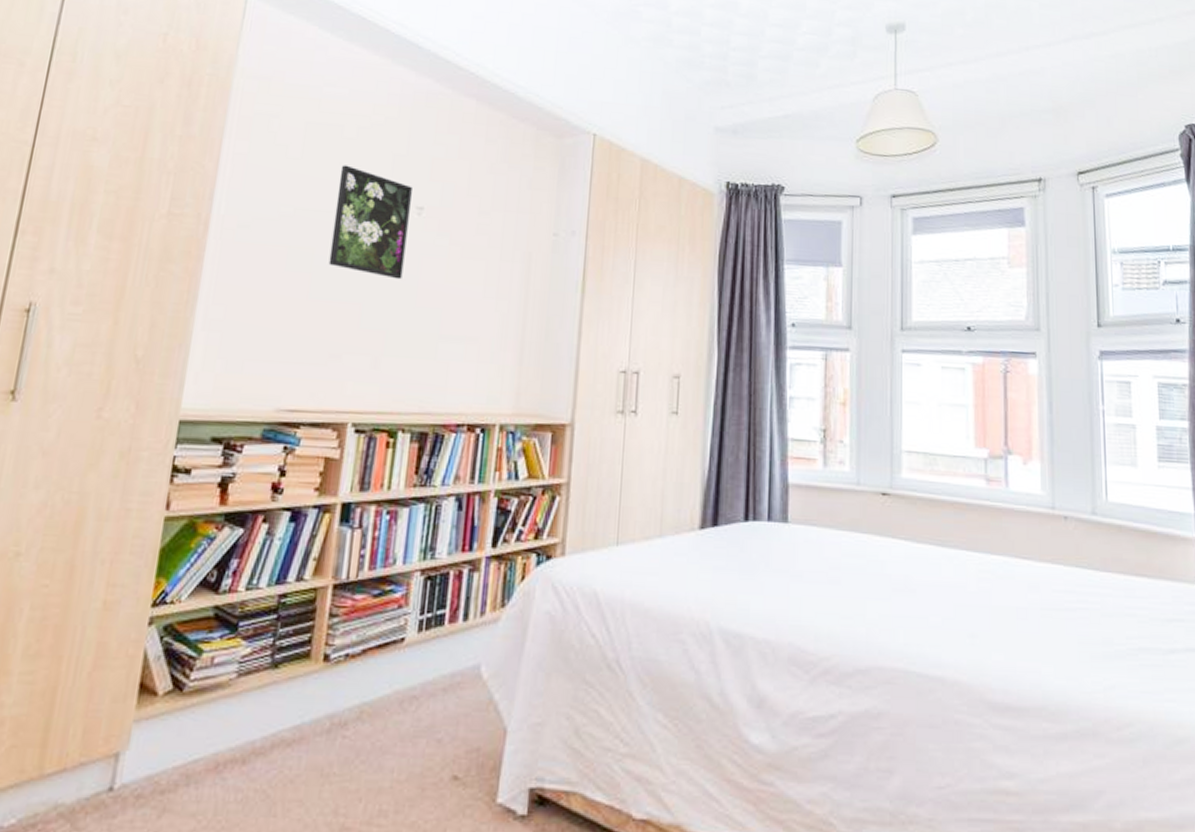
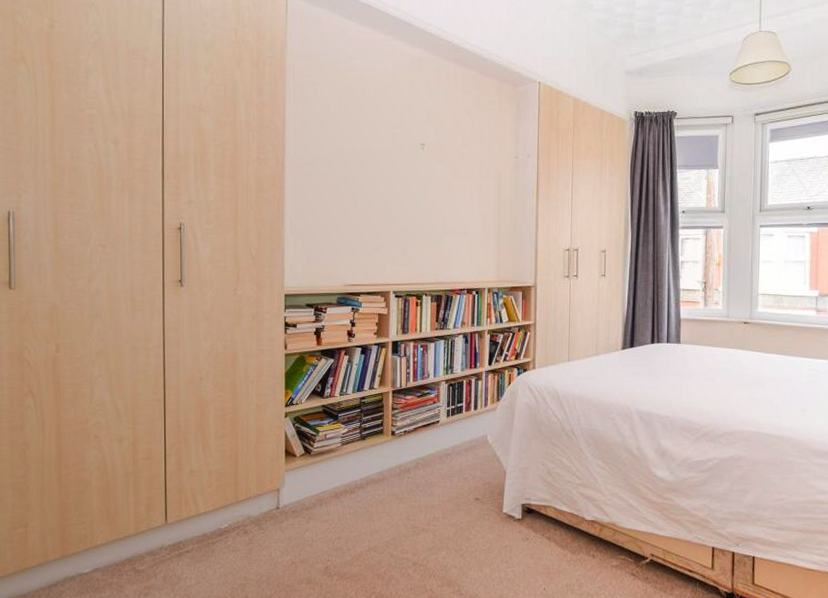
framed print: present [328,165,412,280] -> none [366,117,416,195]

